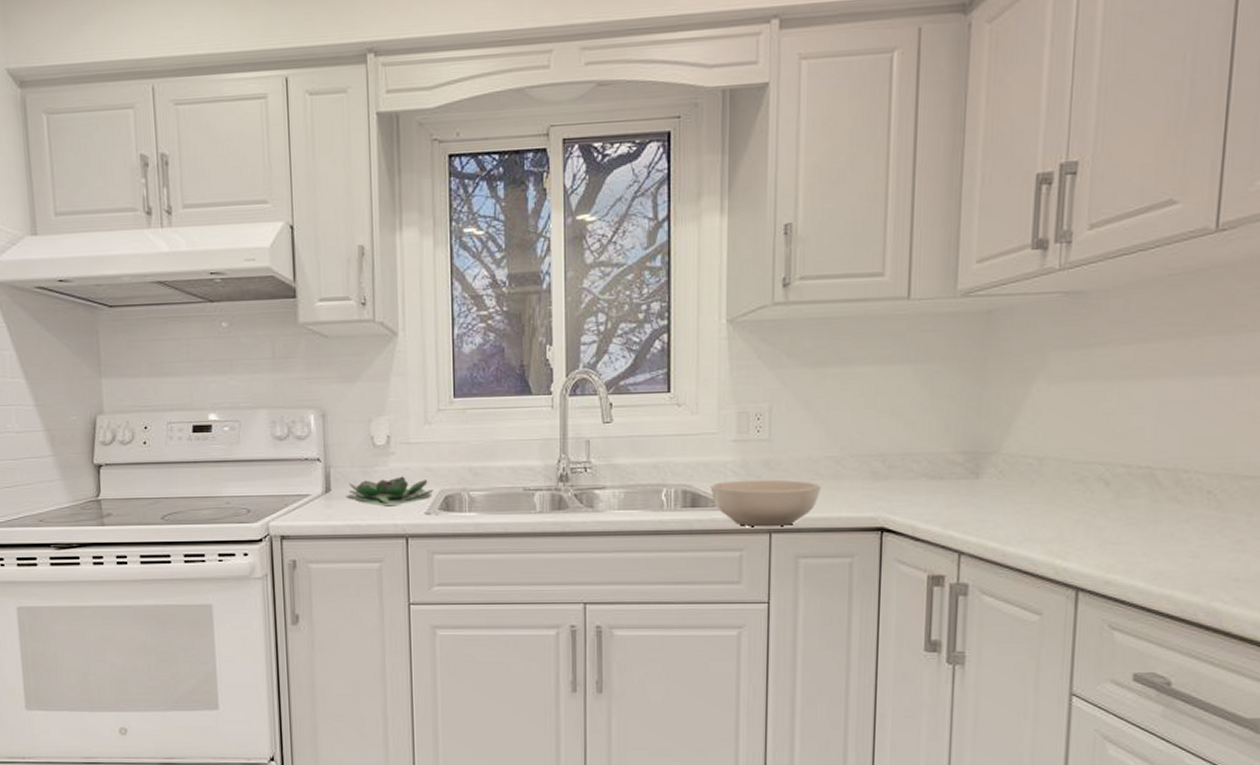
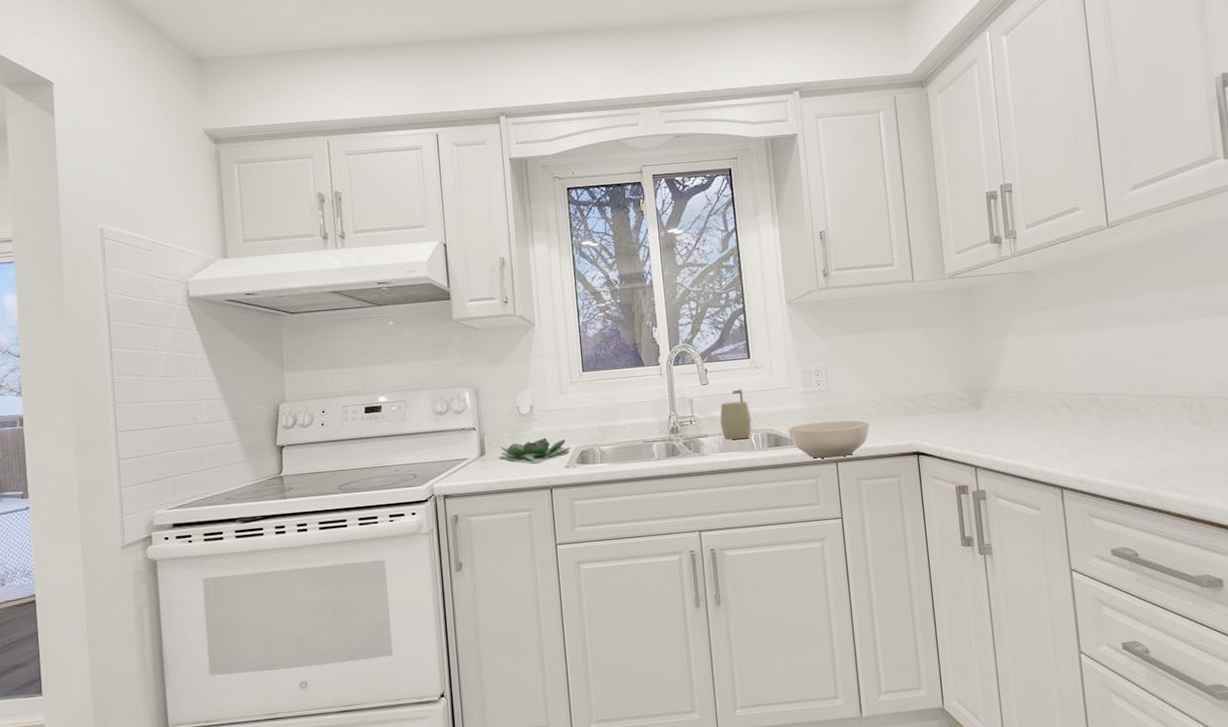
soap dispenser: none [623,431,664,496] -> present [720,389,752,441]

